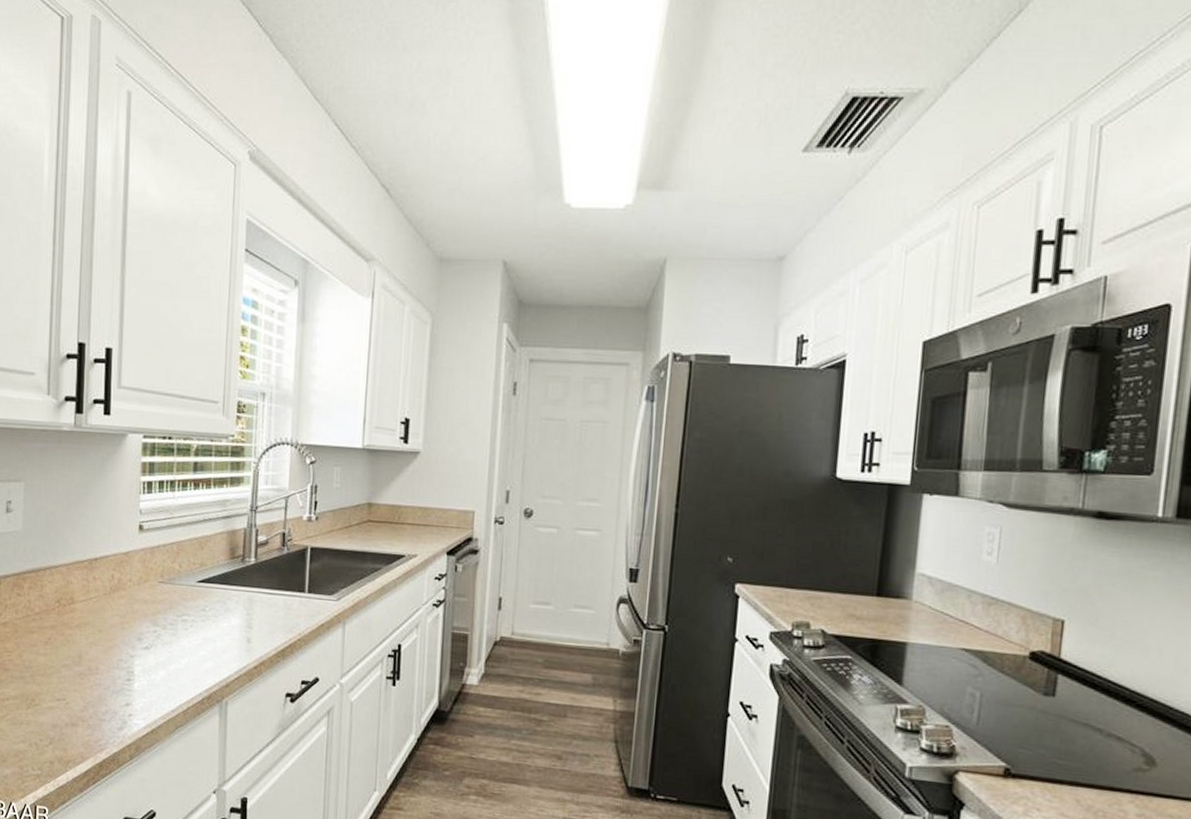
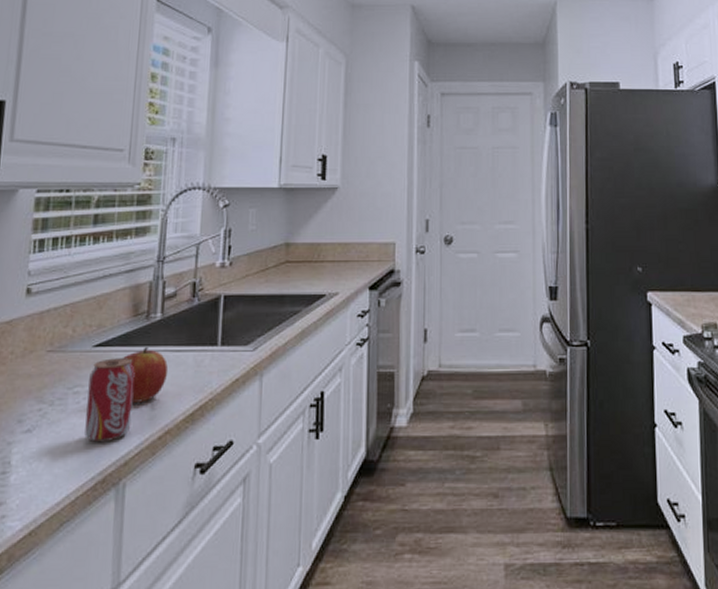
beverage can: none [192,594,233,666] -> present [84,358,135,443]
apple: none [223,587,262,635] -> present [123,347,169,403]

